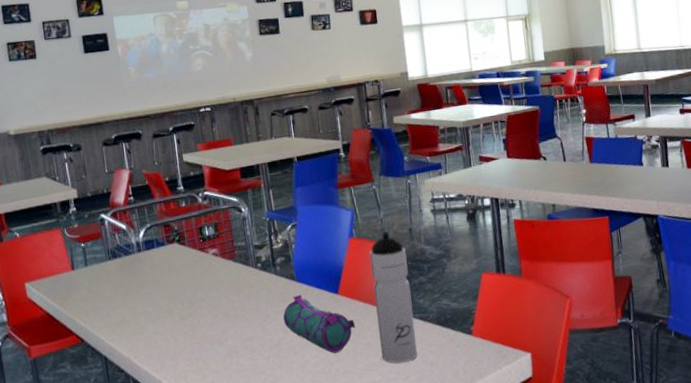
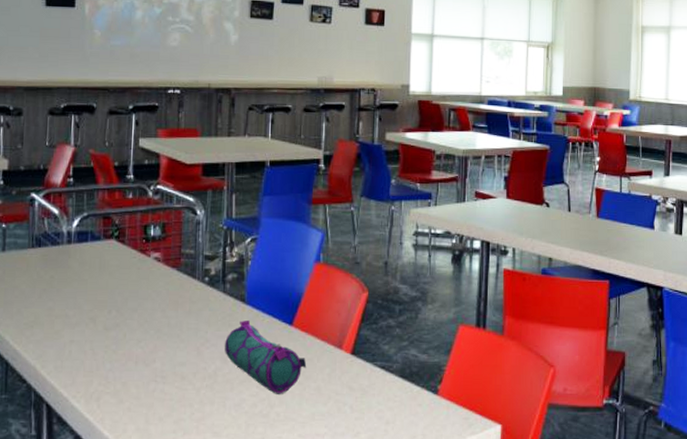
water bottle: present [369,232,417,363] -> none [331,263,377,416]

